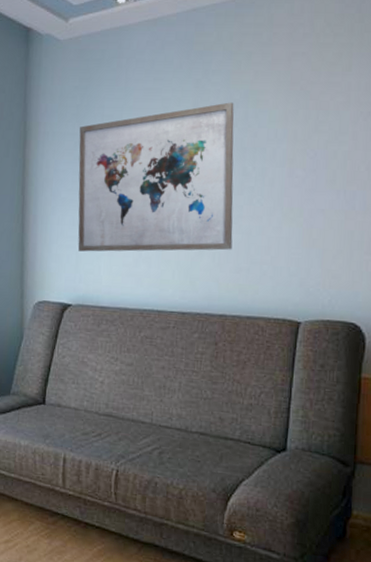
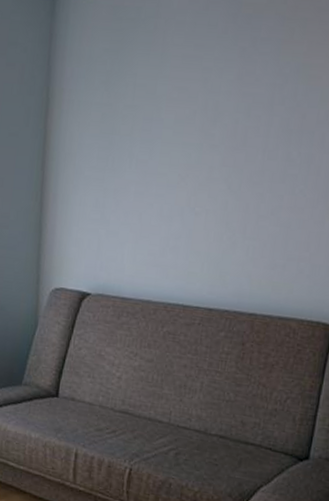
wall art: present [77,102,234,252] -> none [100,76,283,244]

